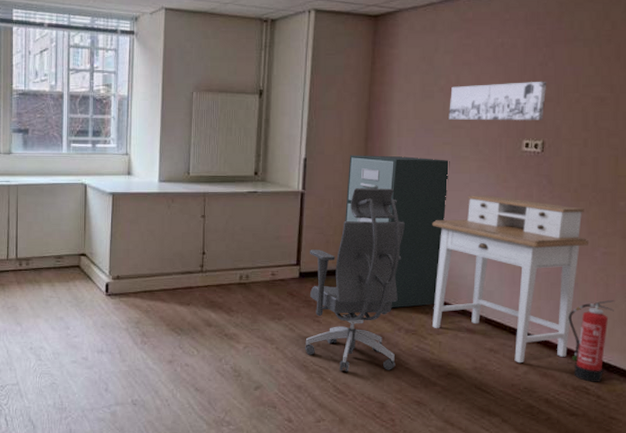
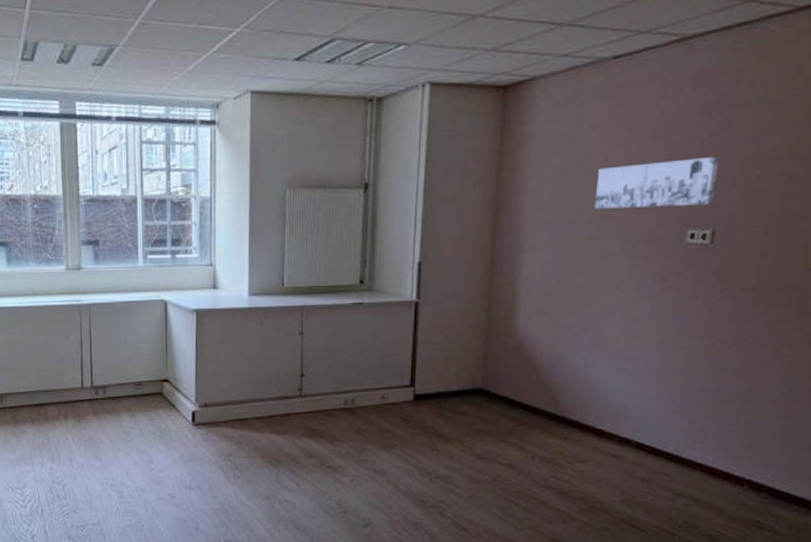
office chair: present [305,188,405,371] -> none [421,294,540,506]
filing cabinet: present [345,155,450,308] -> none [468,255,596,434]
desk: present [432,195,590,363] -> none [572,298,769,495]
fire extinguisher: present [568,299,615,383] -> none [739,418,799,516]

